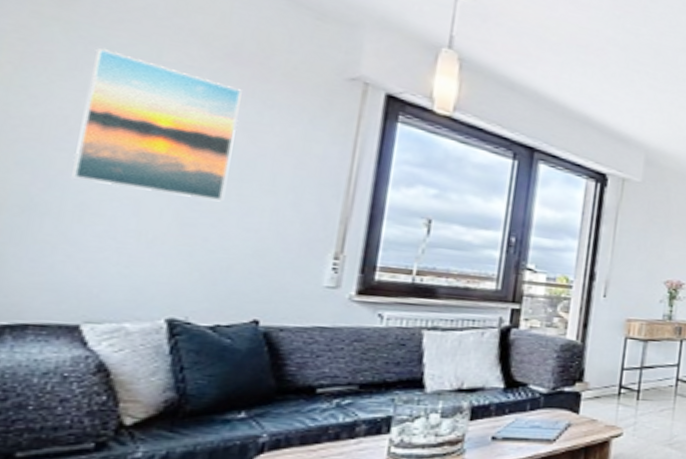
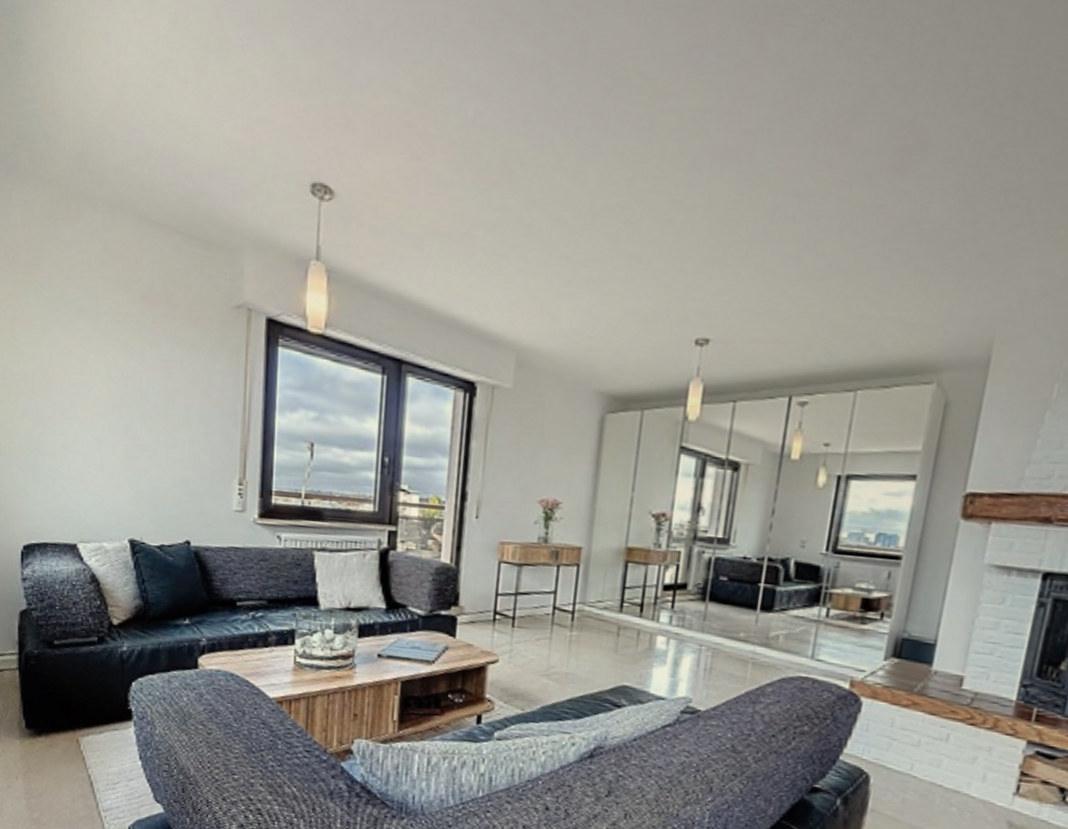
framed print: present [72,48,242,202] -> none [55,306,157,436]

